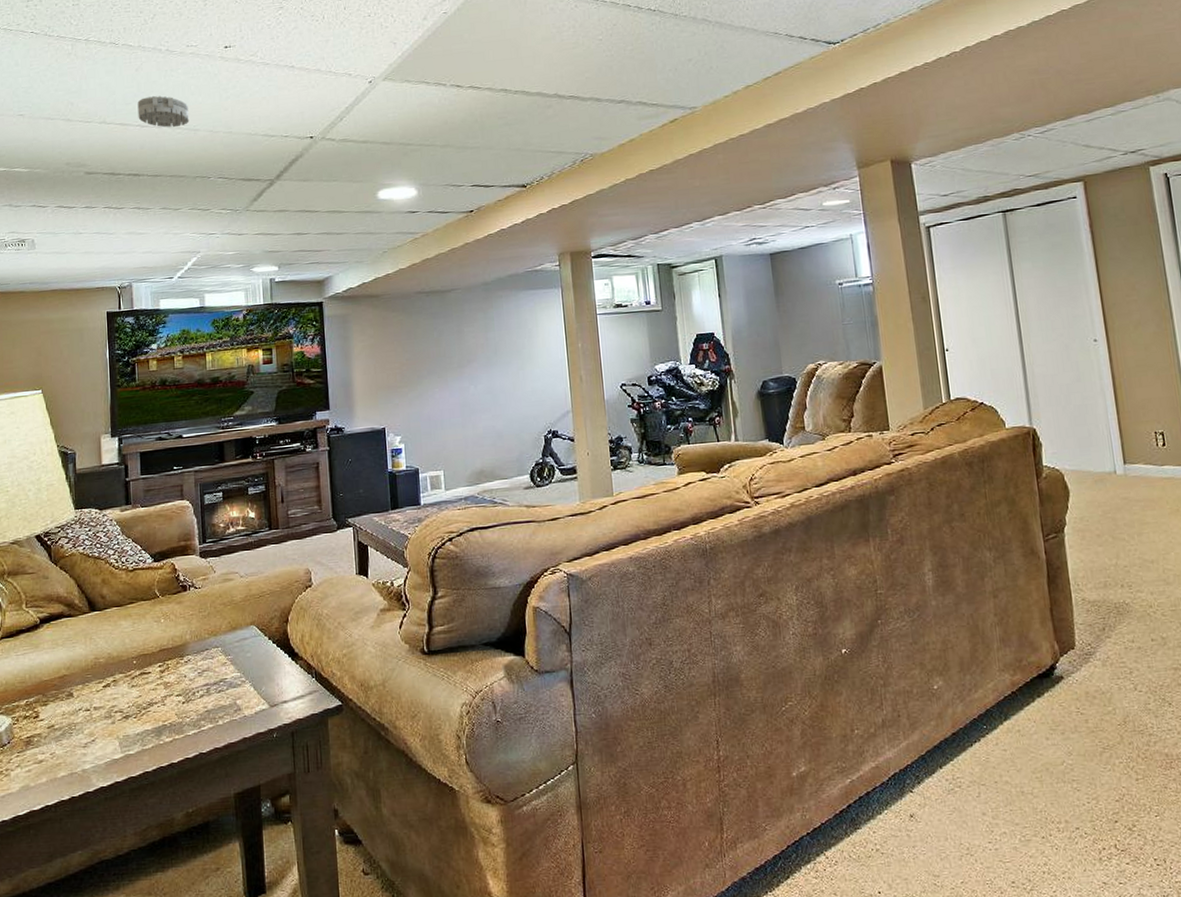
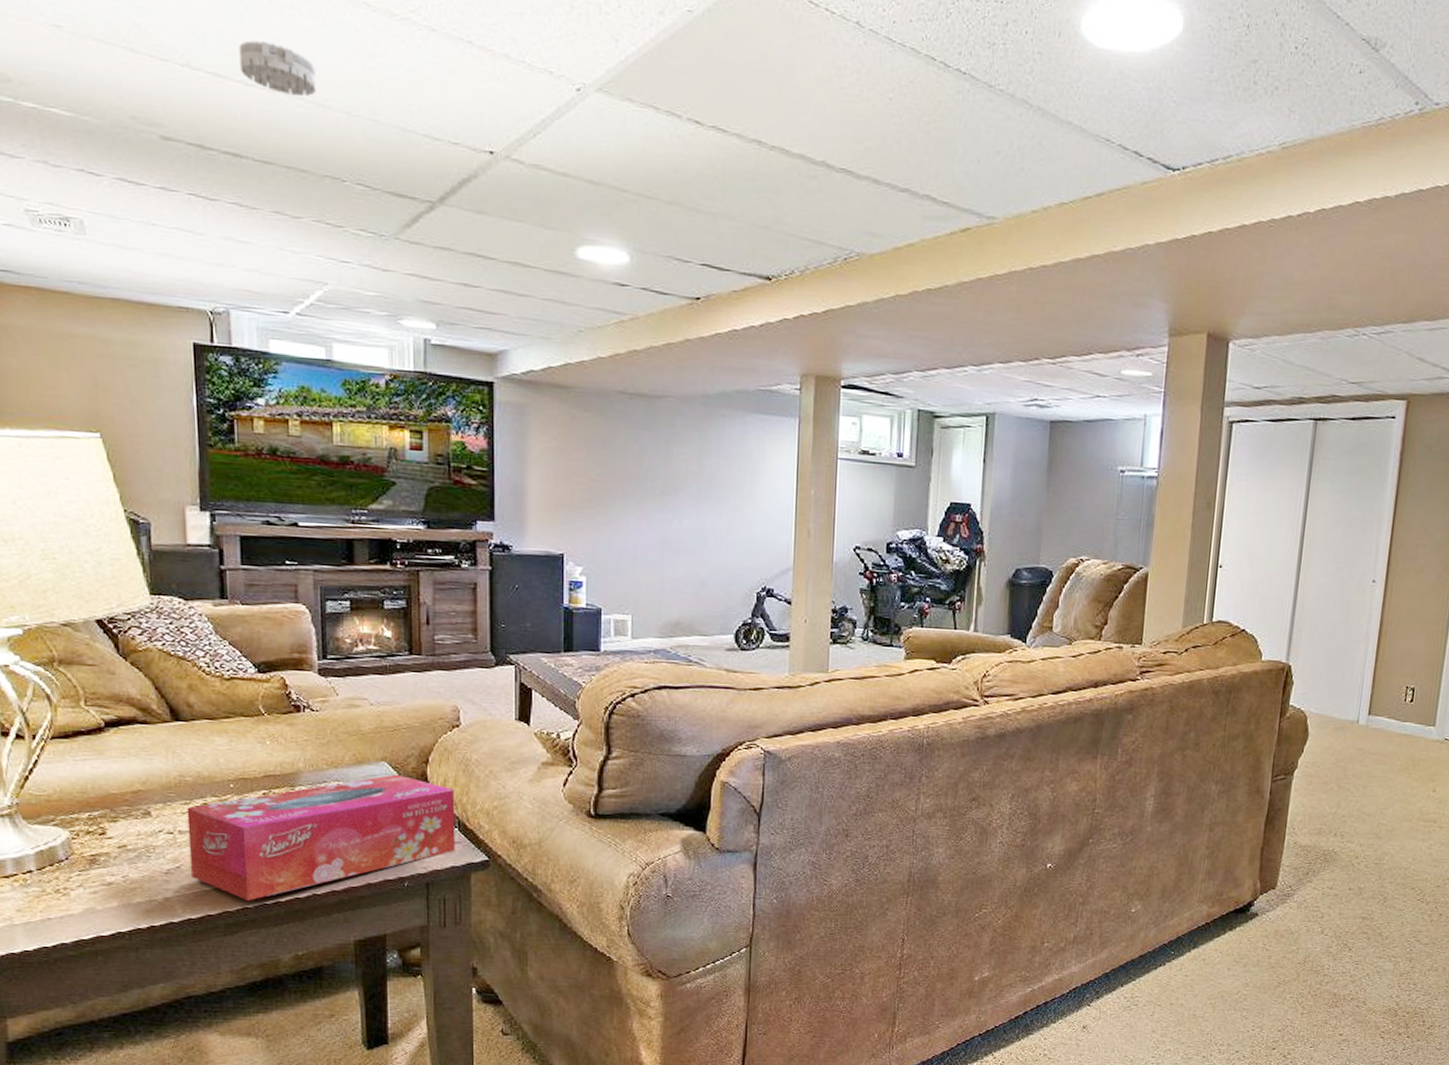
tissue box: none [100,635,314,766] -> present [186,774,456,901]

